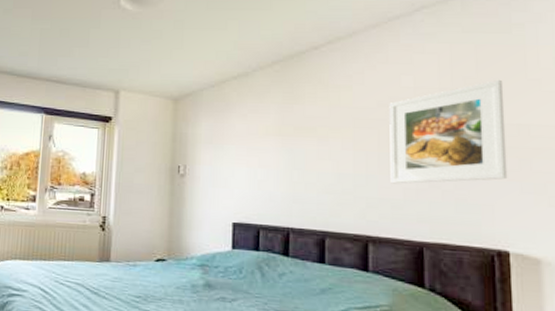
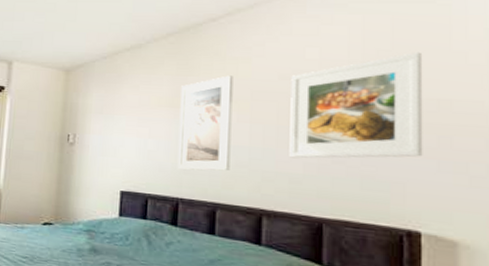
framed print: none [287,103,336,199] -> present [177,75,233,171]

